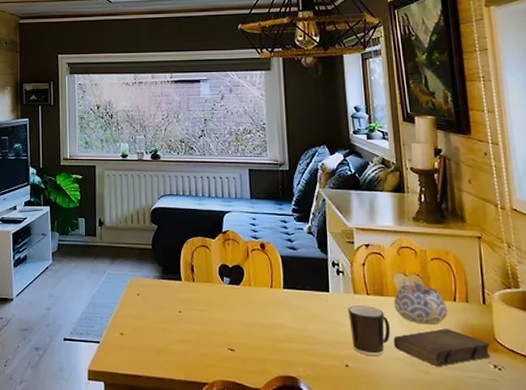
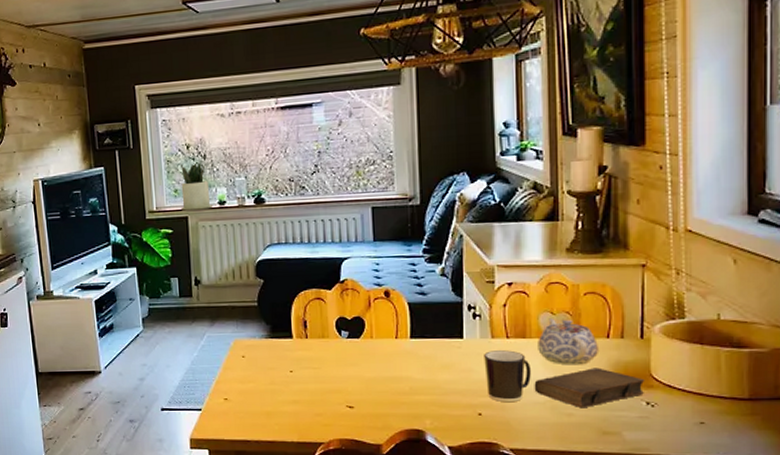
planter: none [90,121,116,162] -> present [180,162,212,212]

